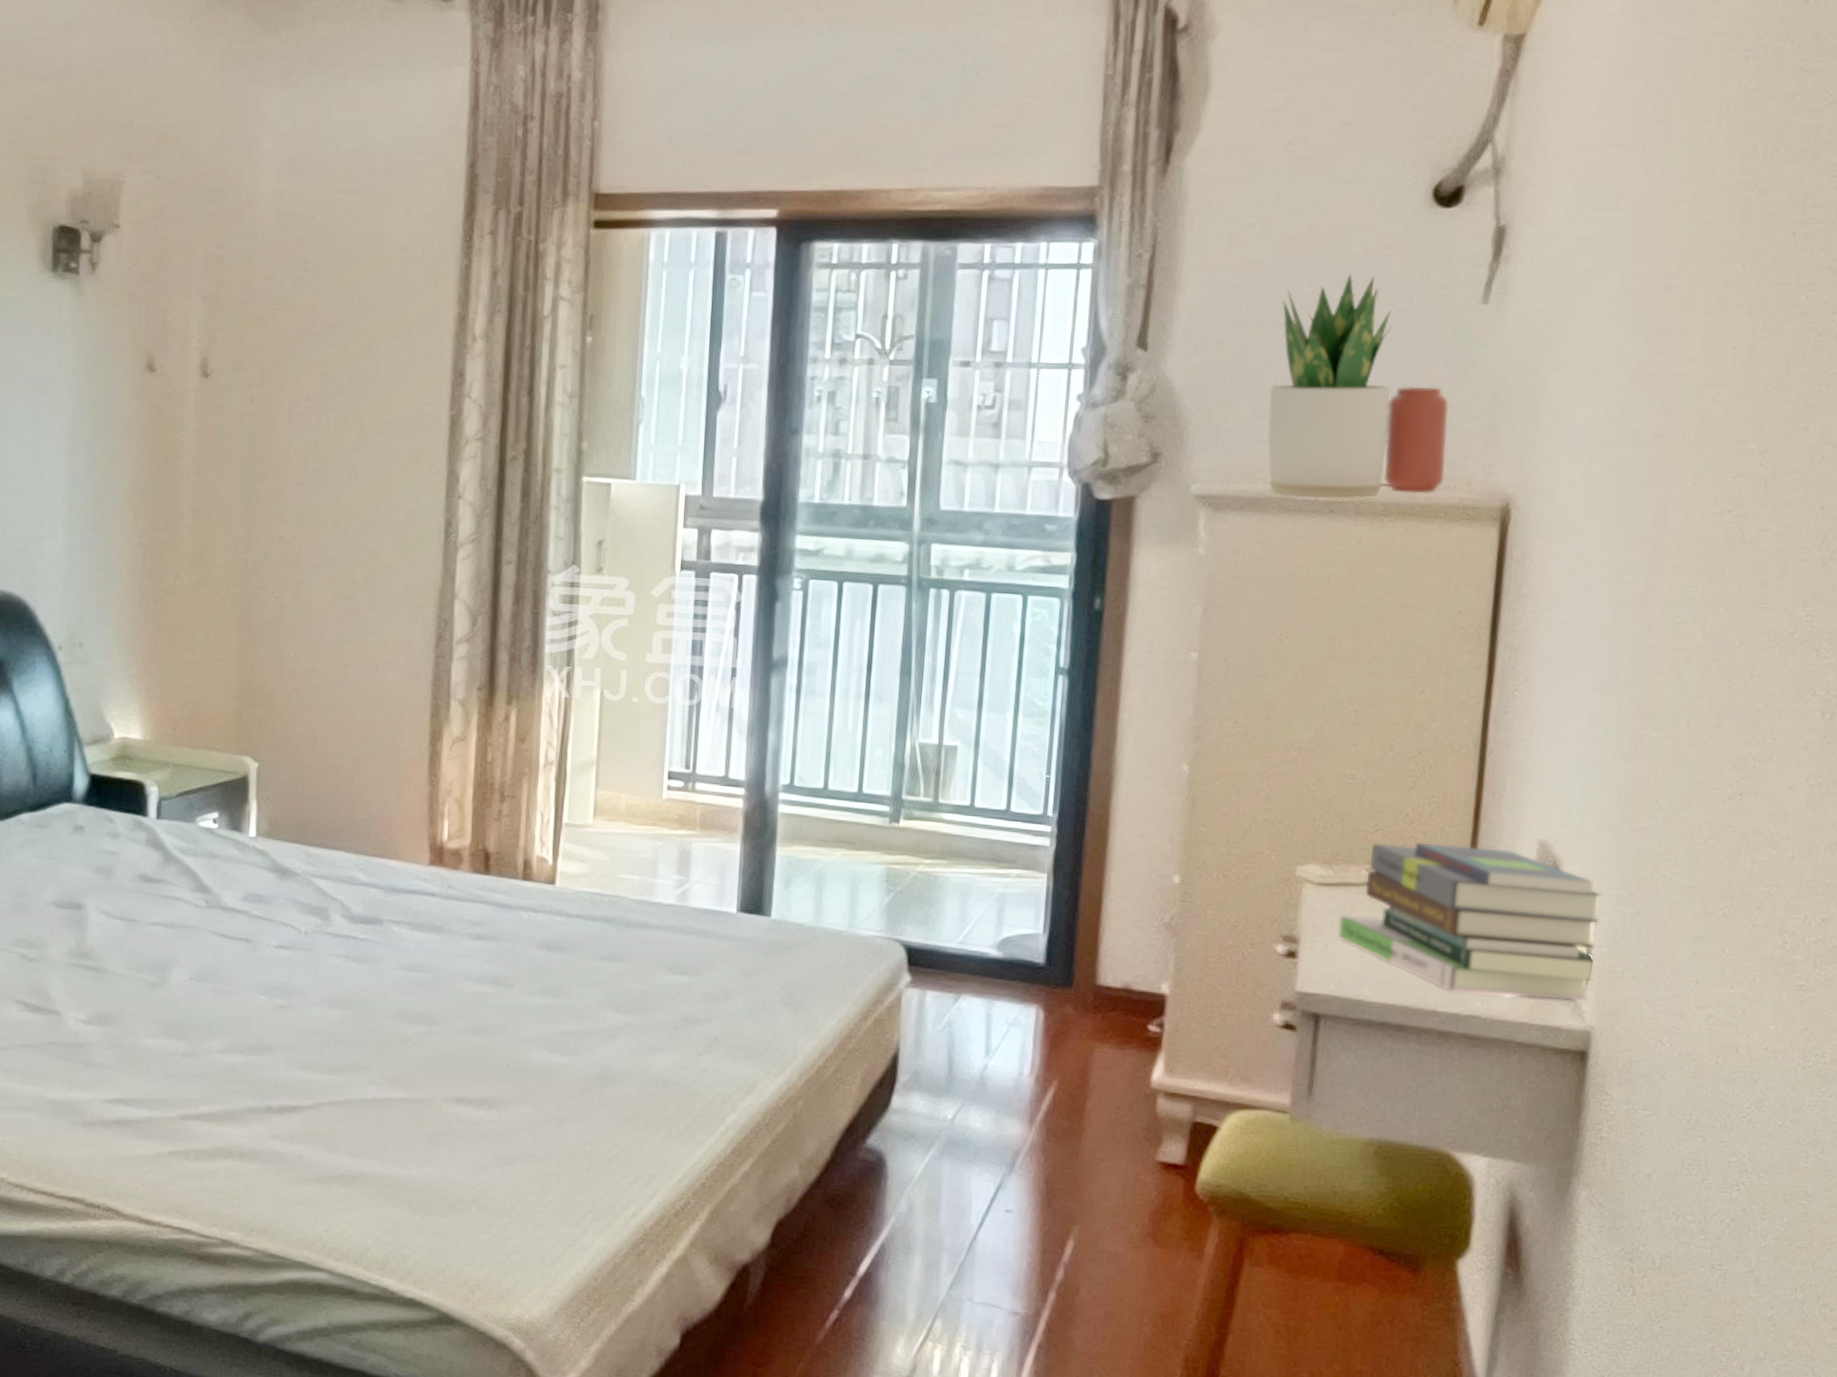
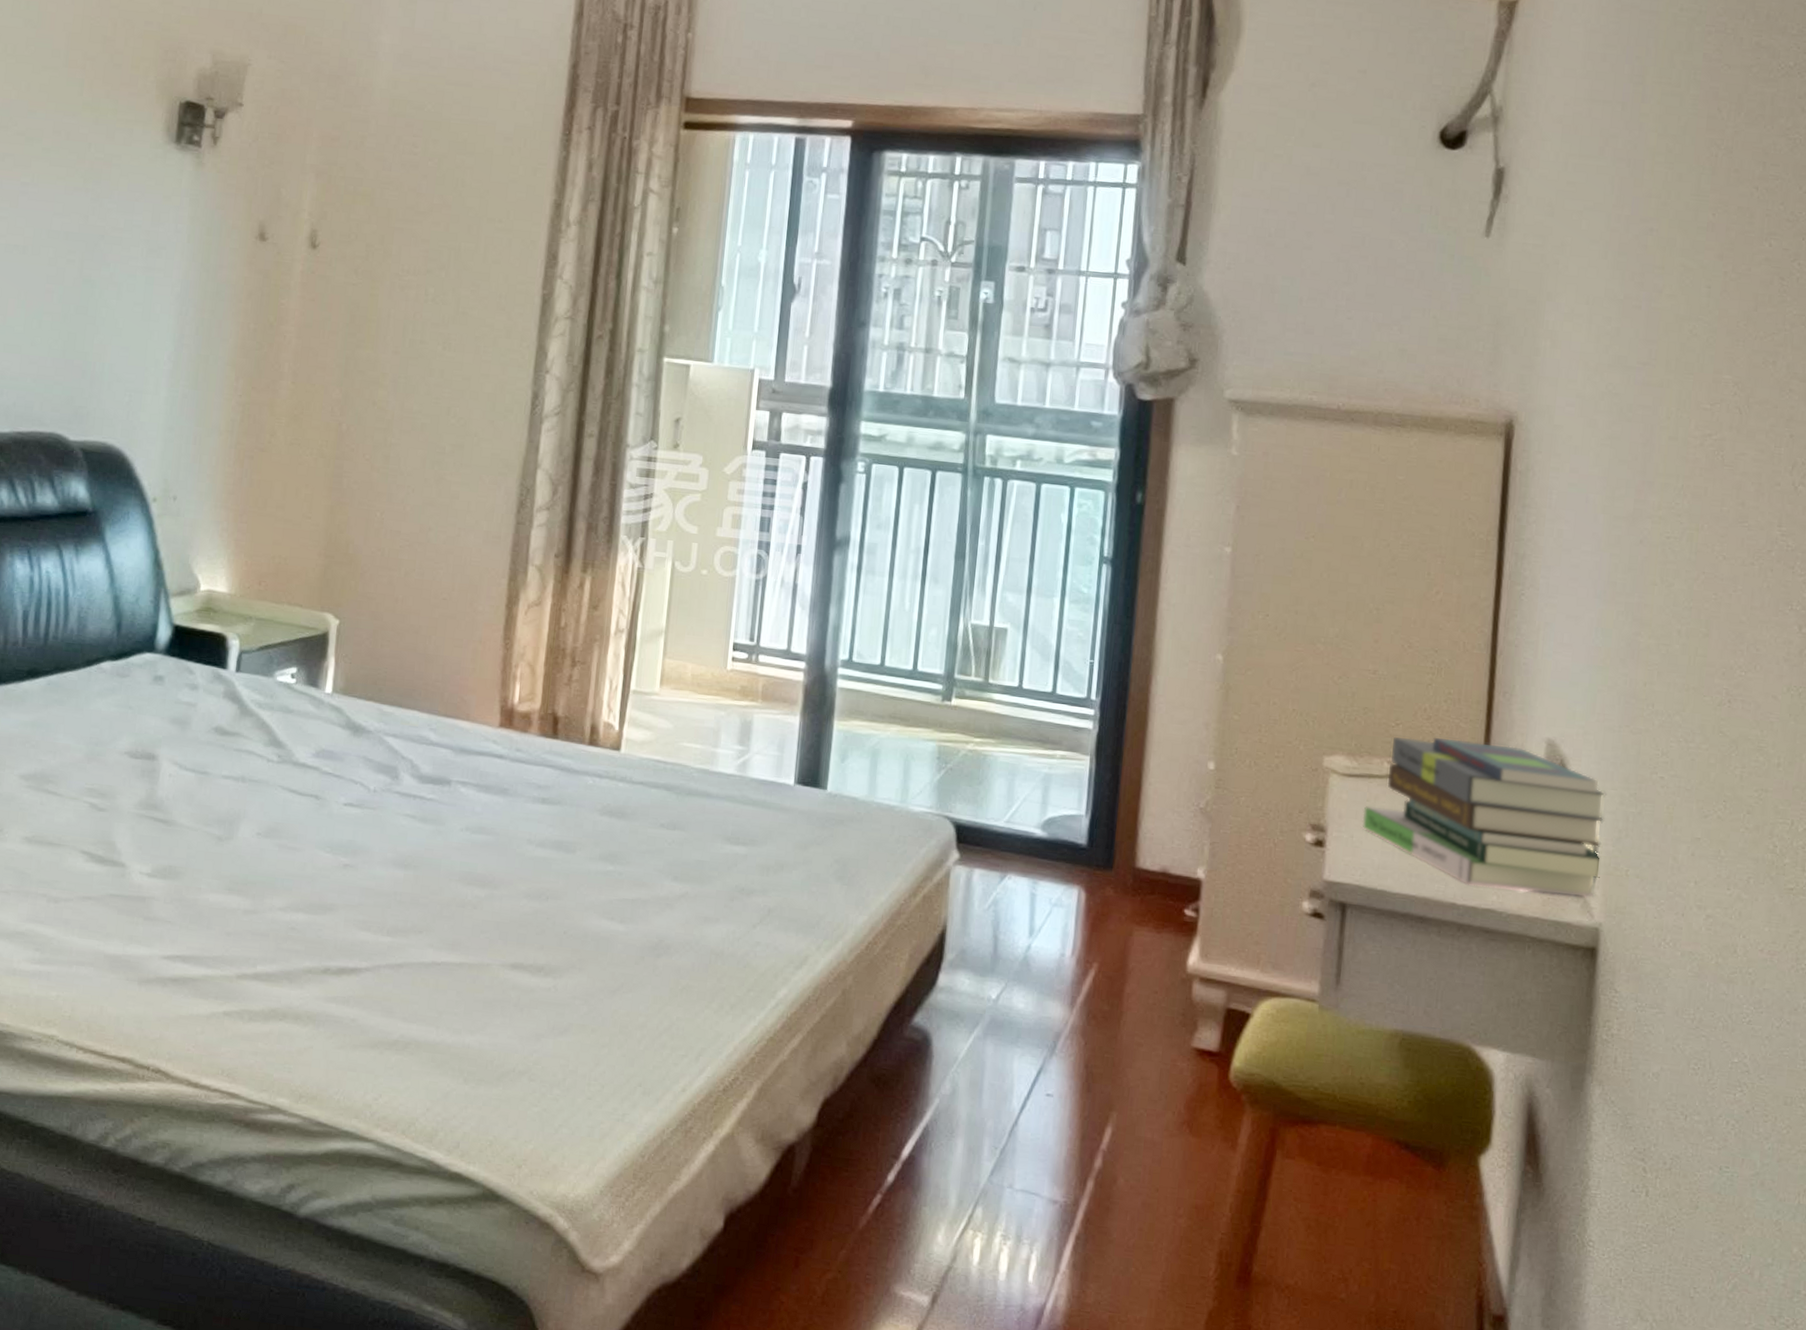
planter: present [1267,274,1395,499] -> none [1294,204,1407,410]
vase: present [1382,386,1450,494] -> none [1398,308,1458,408]

